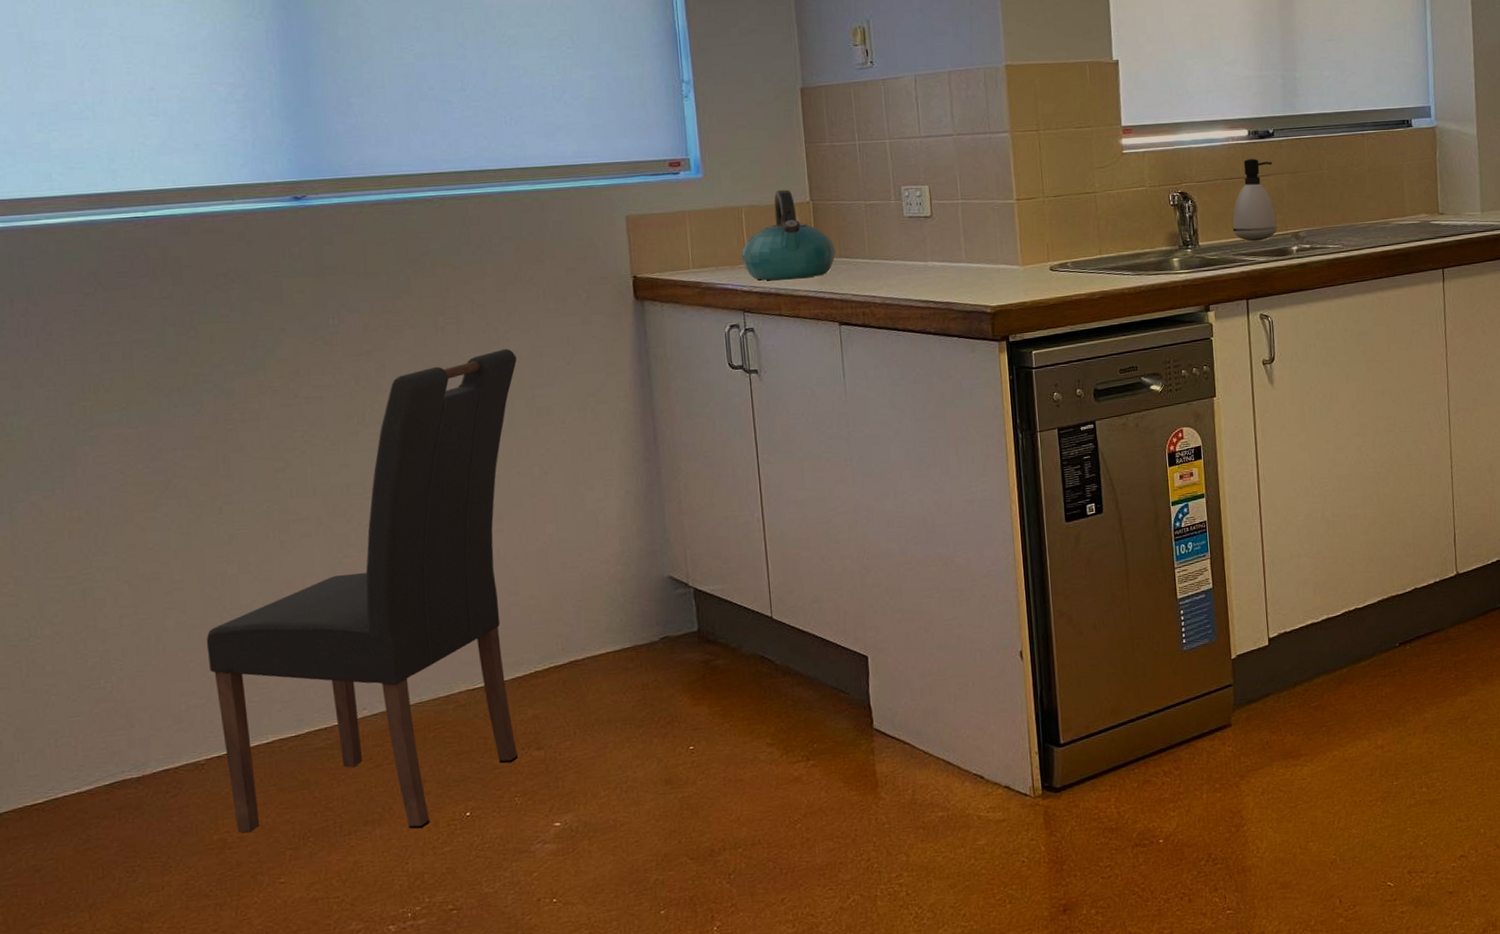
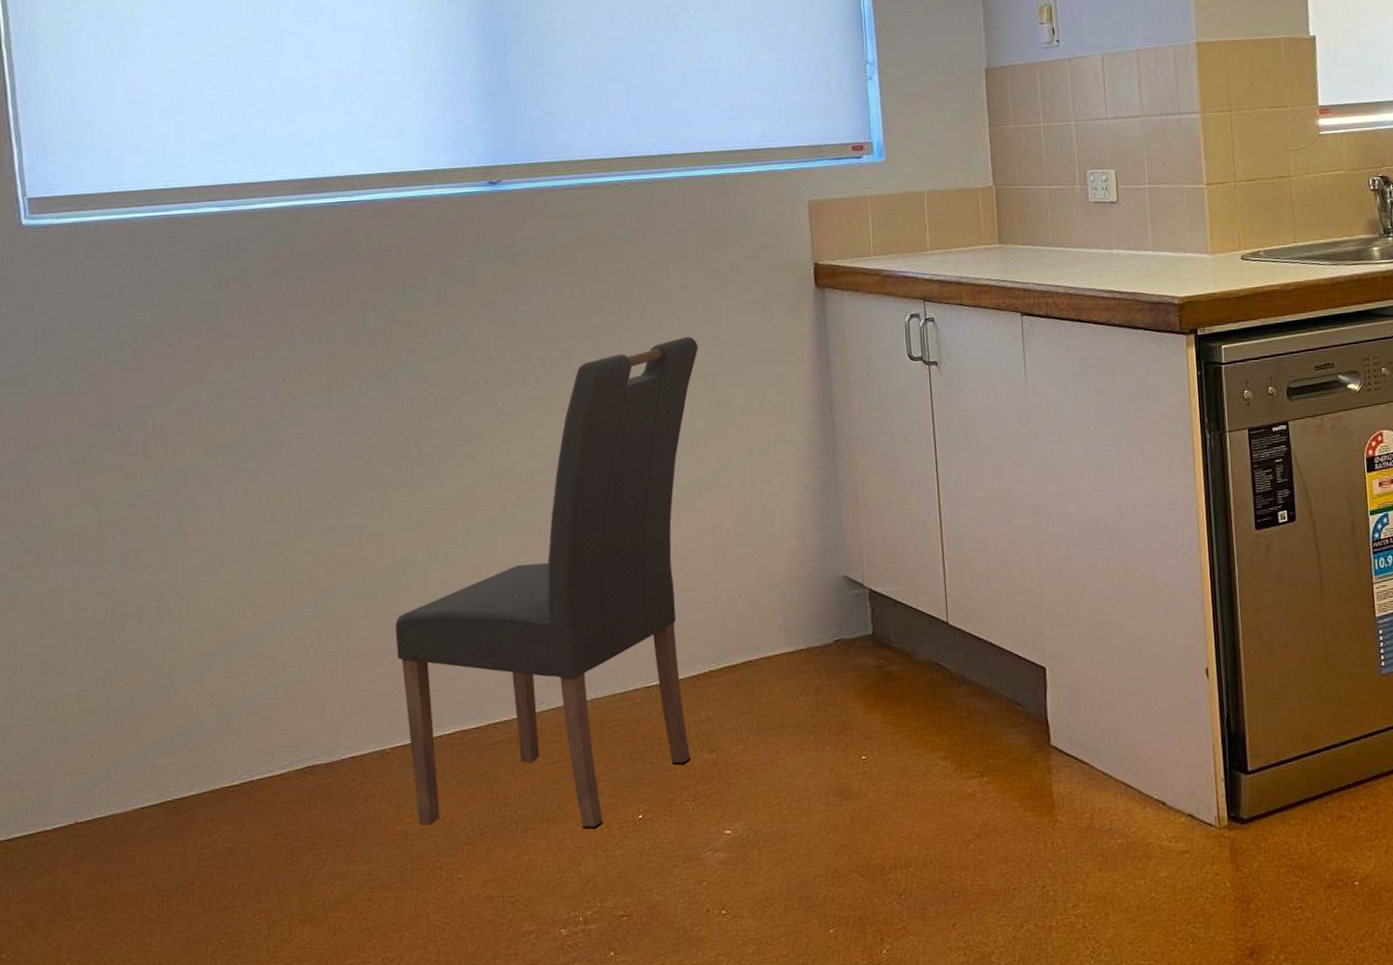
kettle: present [741,189,836,281] -> none [922,173,1018,269]

